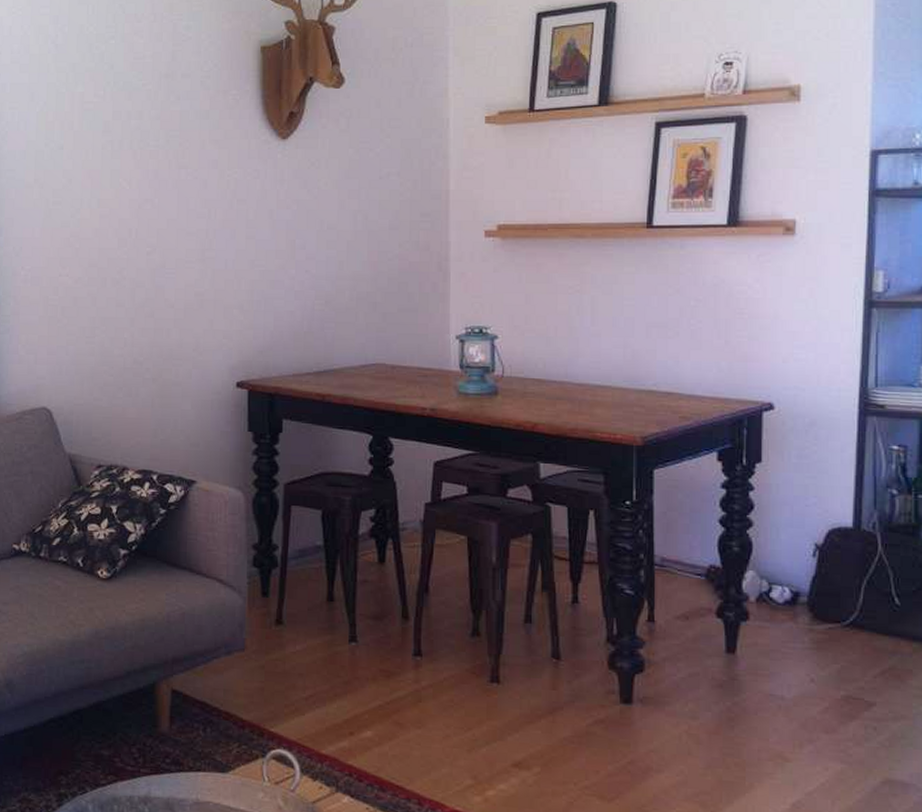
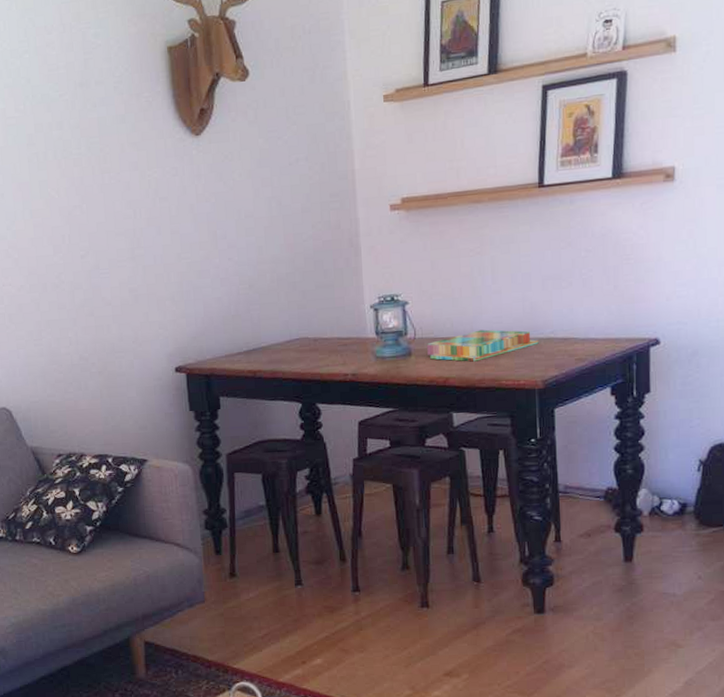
board game: none [516,374,640,408] -> present [427,329,539,362]

